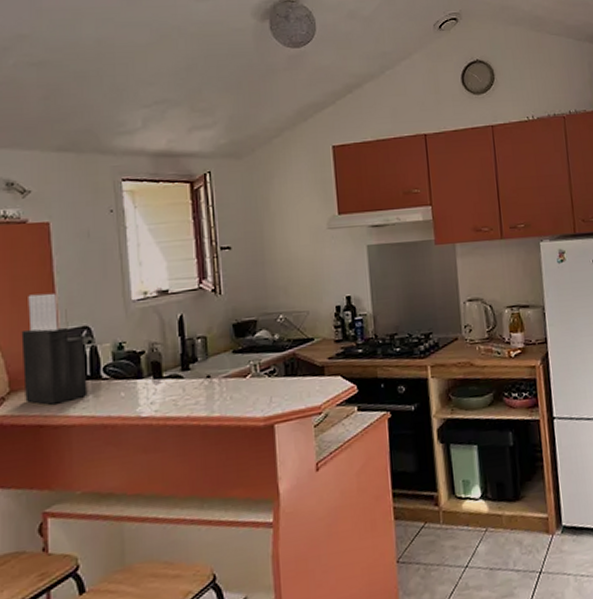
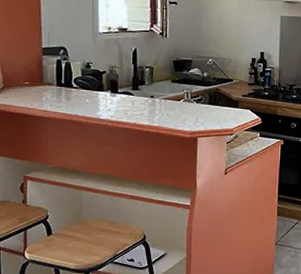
knife block: present [21,293,88,405] -> none [13,17,62,101]

